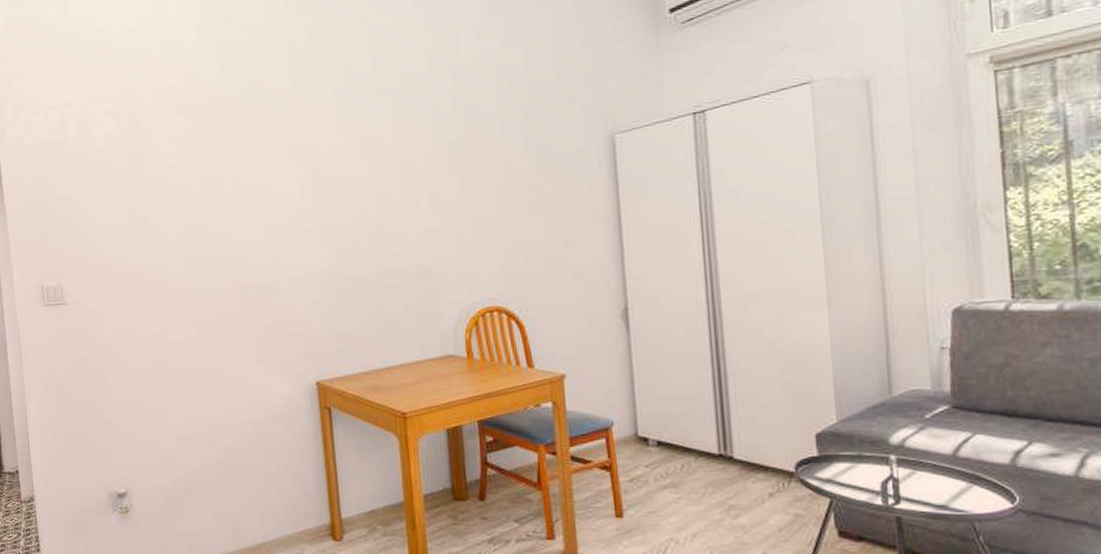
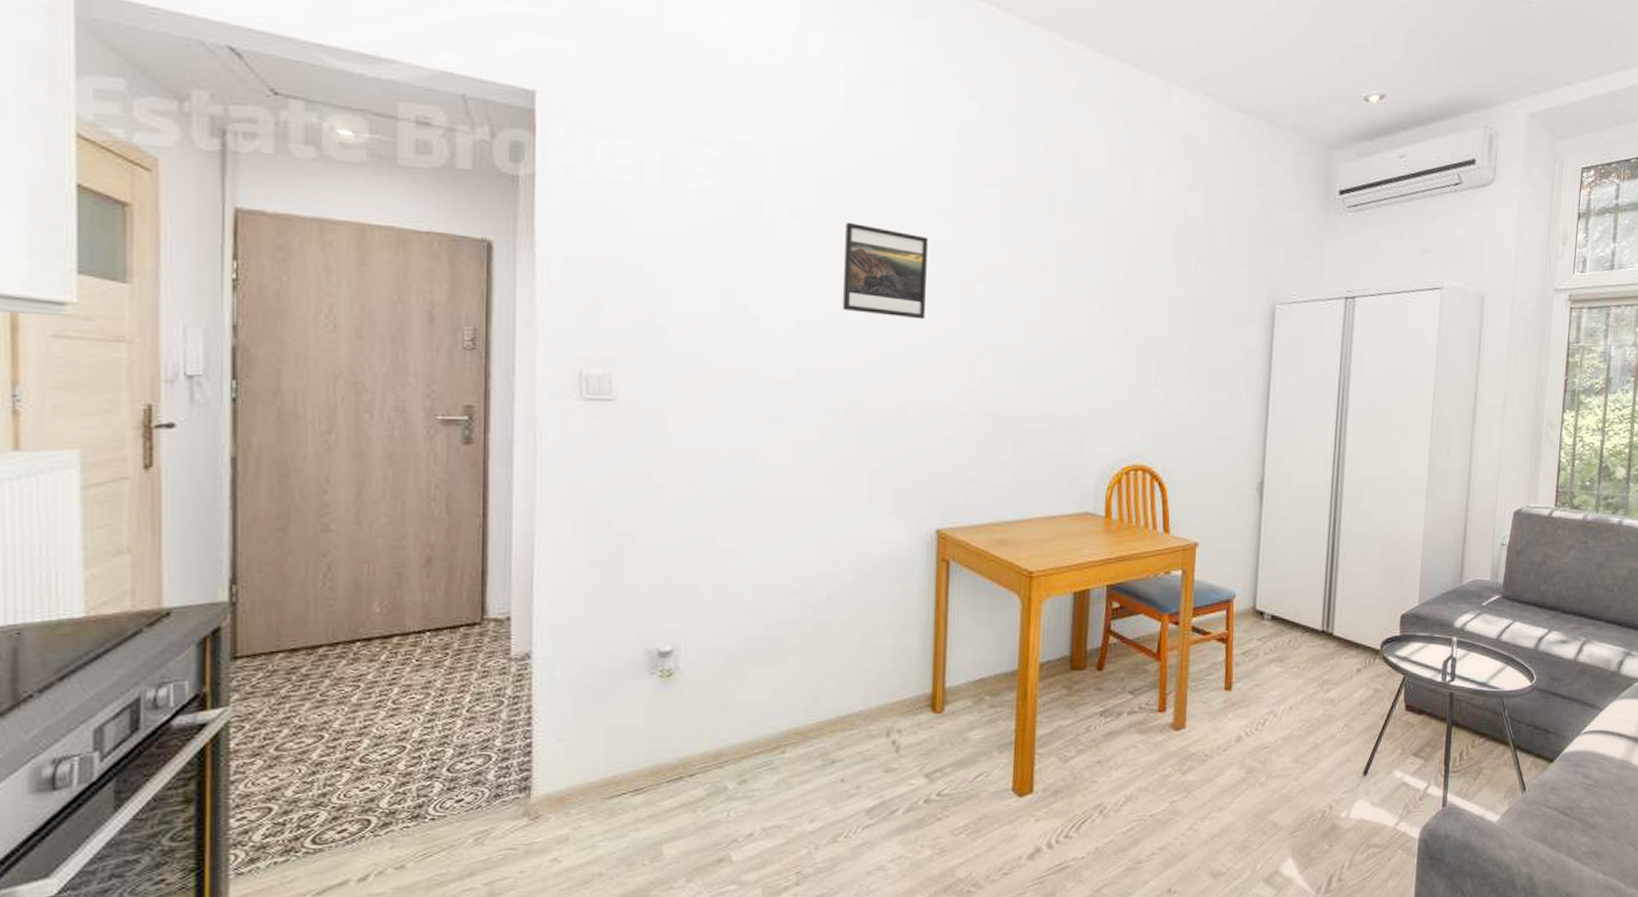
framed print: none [212,136,283,209] -> present [843,222,928,320]

